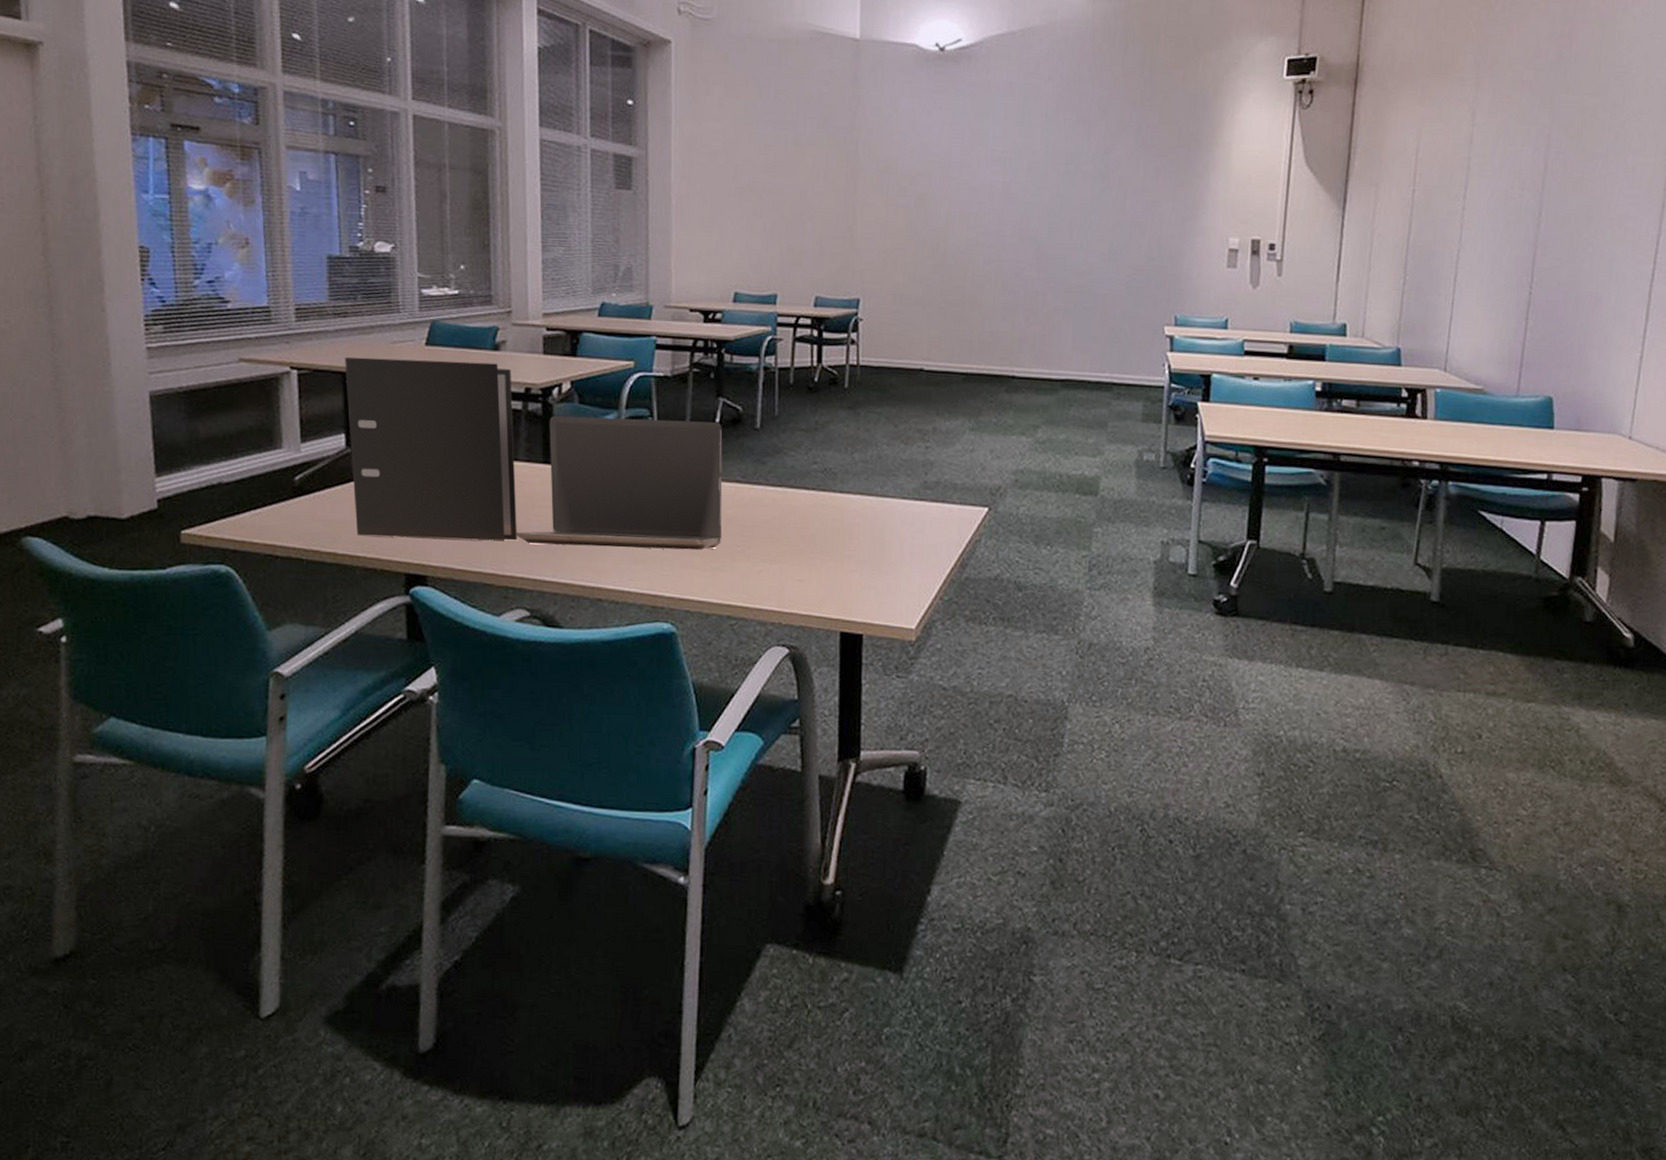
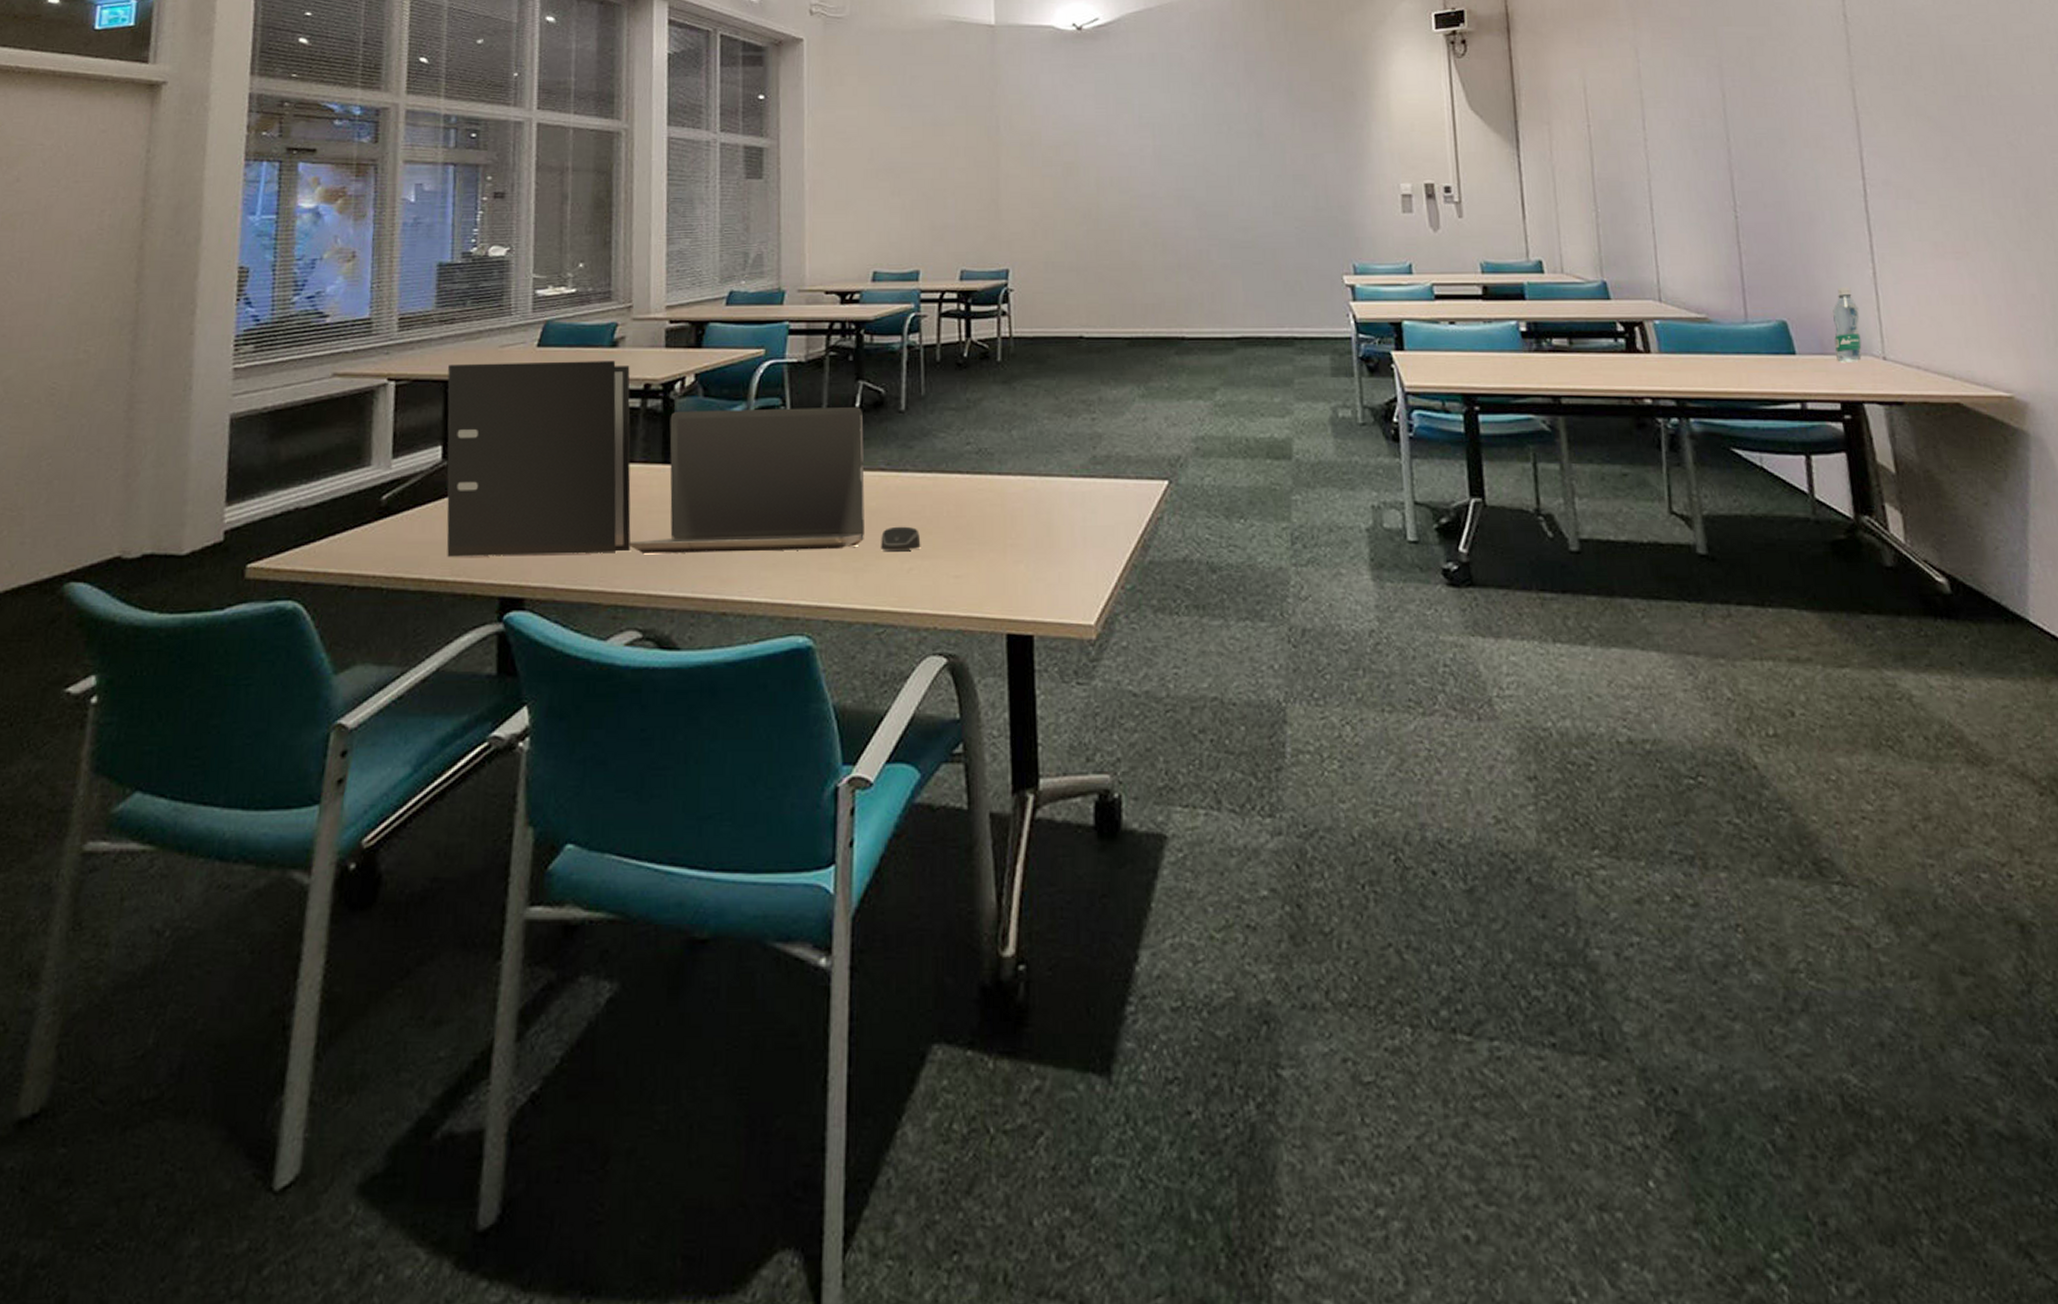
computer mouse: none [735,533,770,555] -> present [881,526,921,551]
bottle: none [1588,368,1620,440] -> present [1833,286,1862,362]

